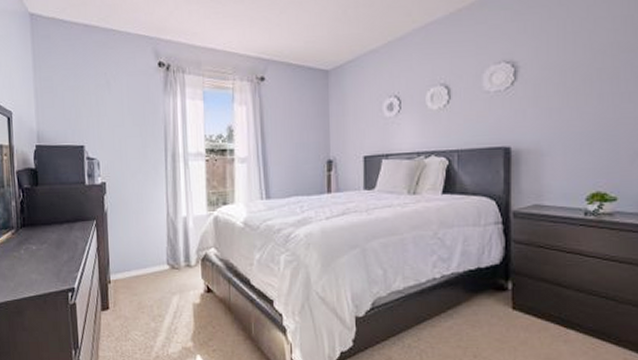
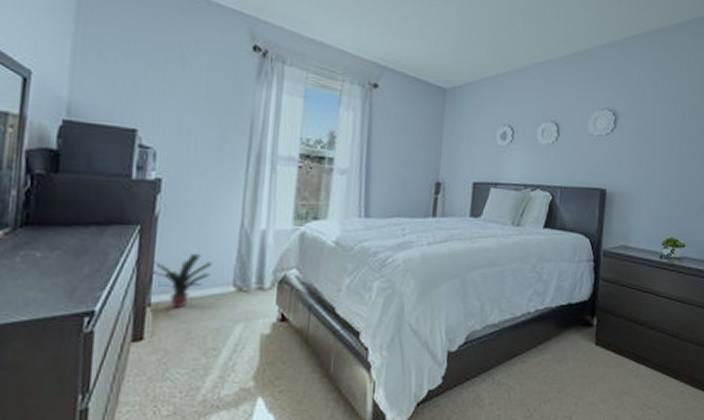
potted plant: none [106,240,151,285] -> present [151,254,213,309]

